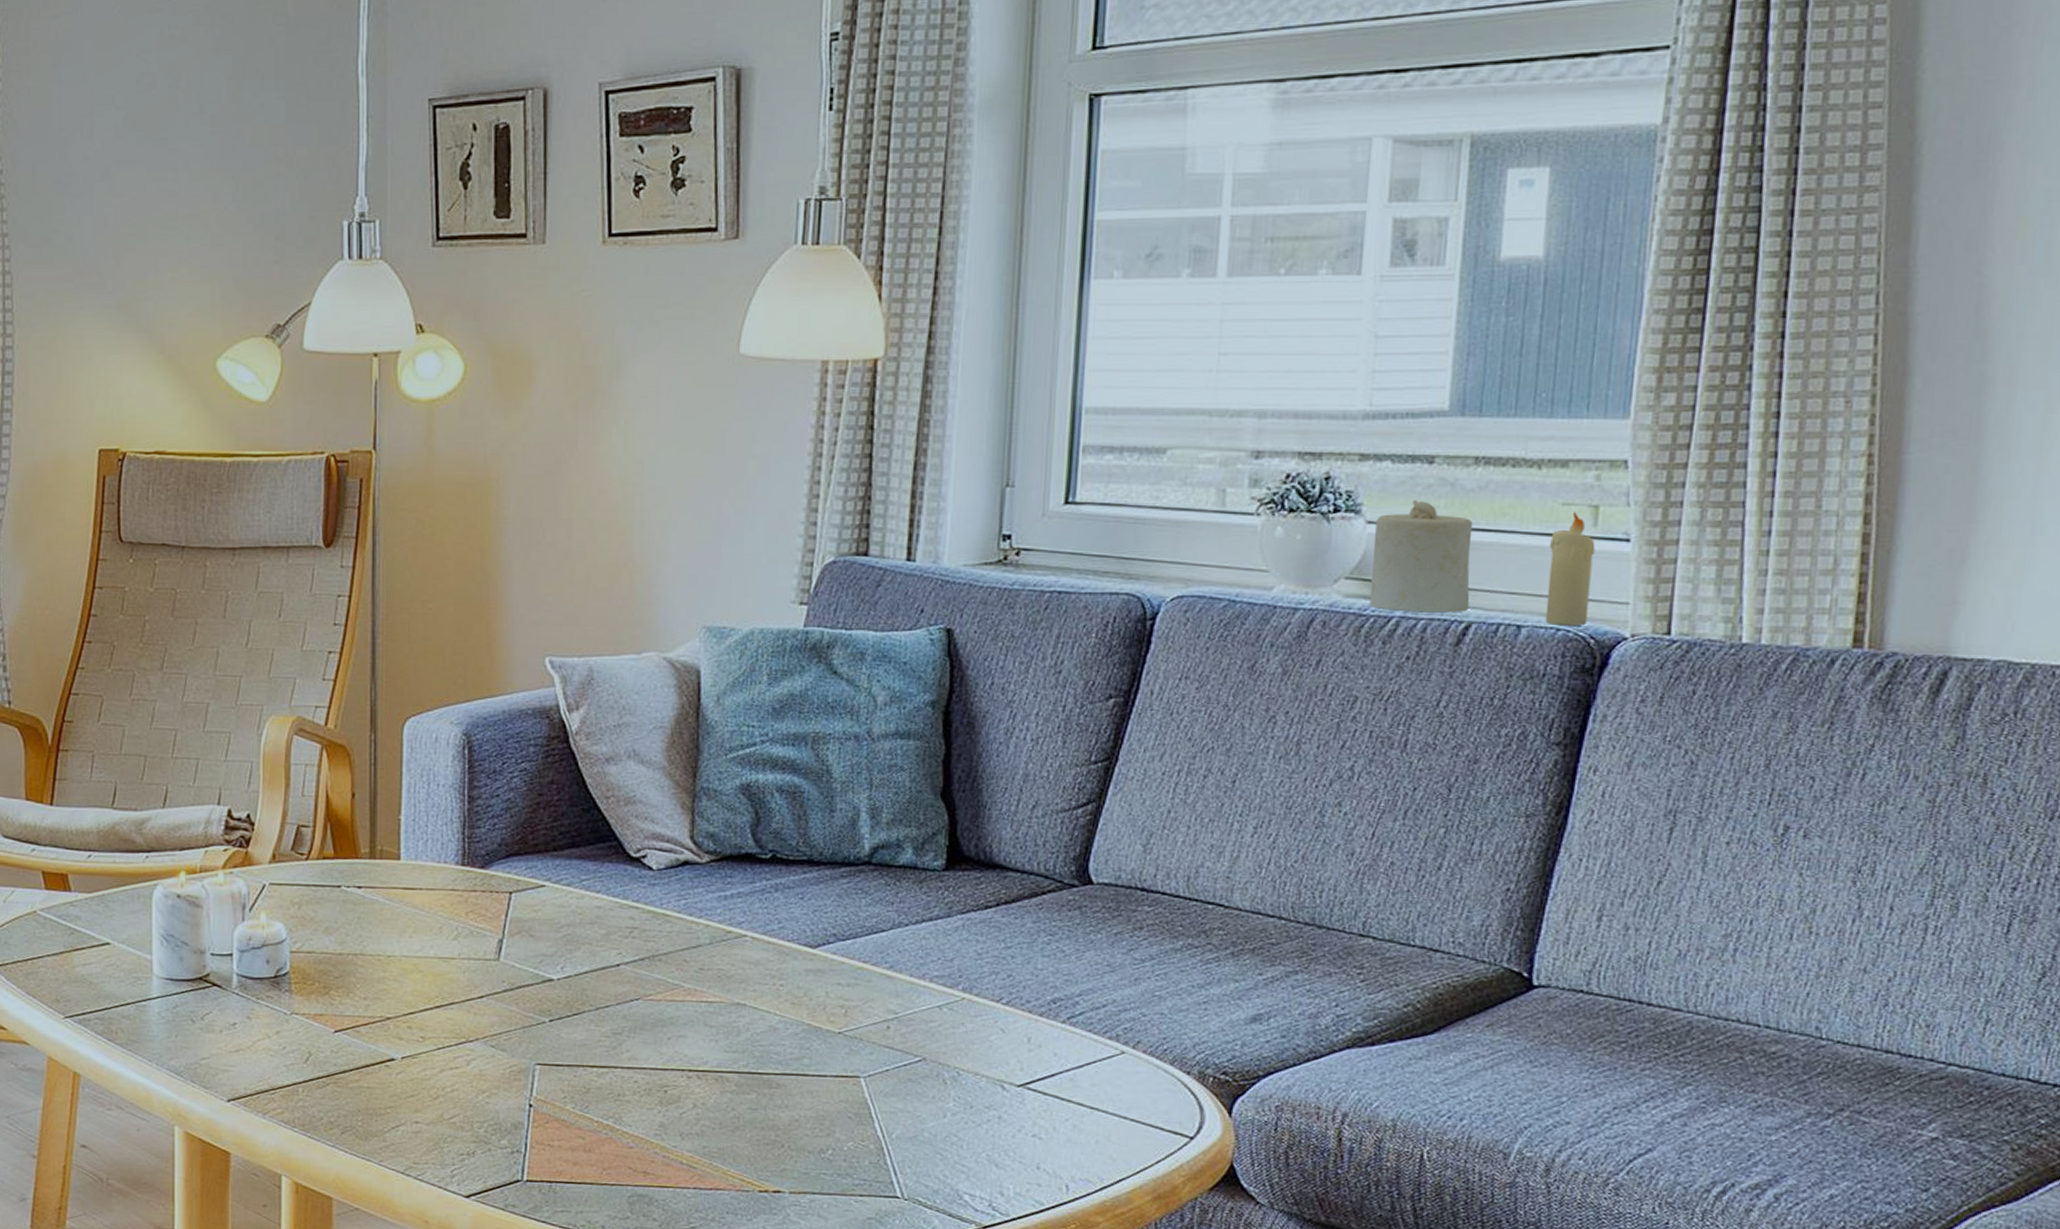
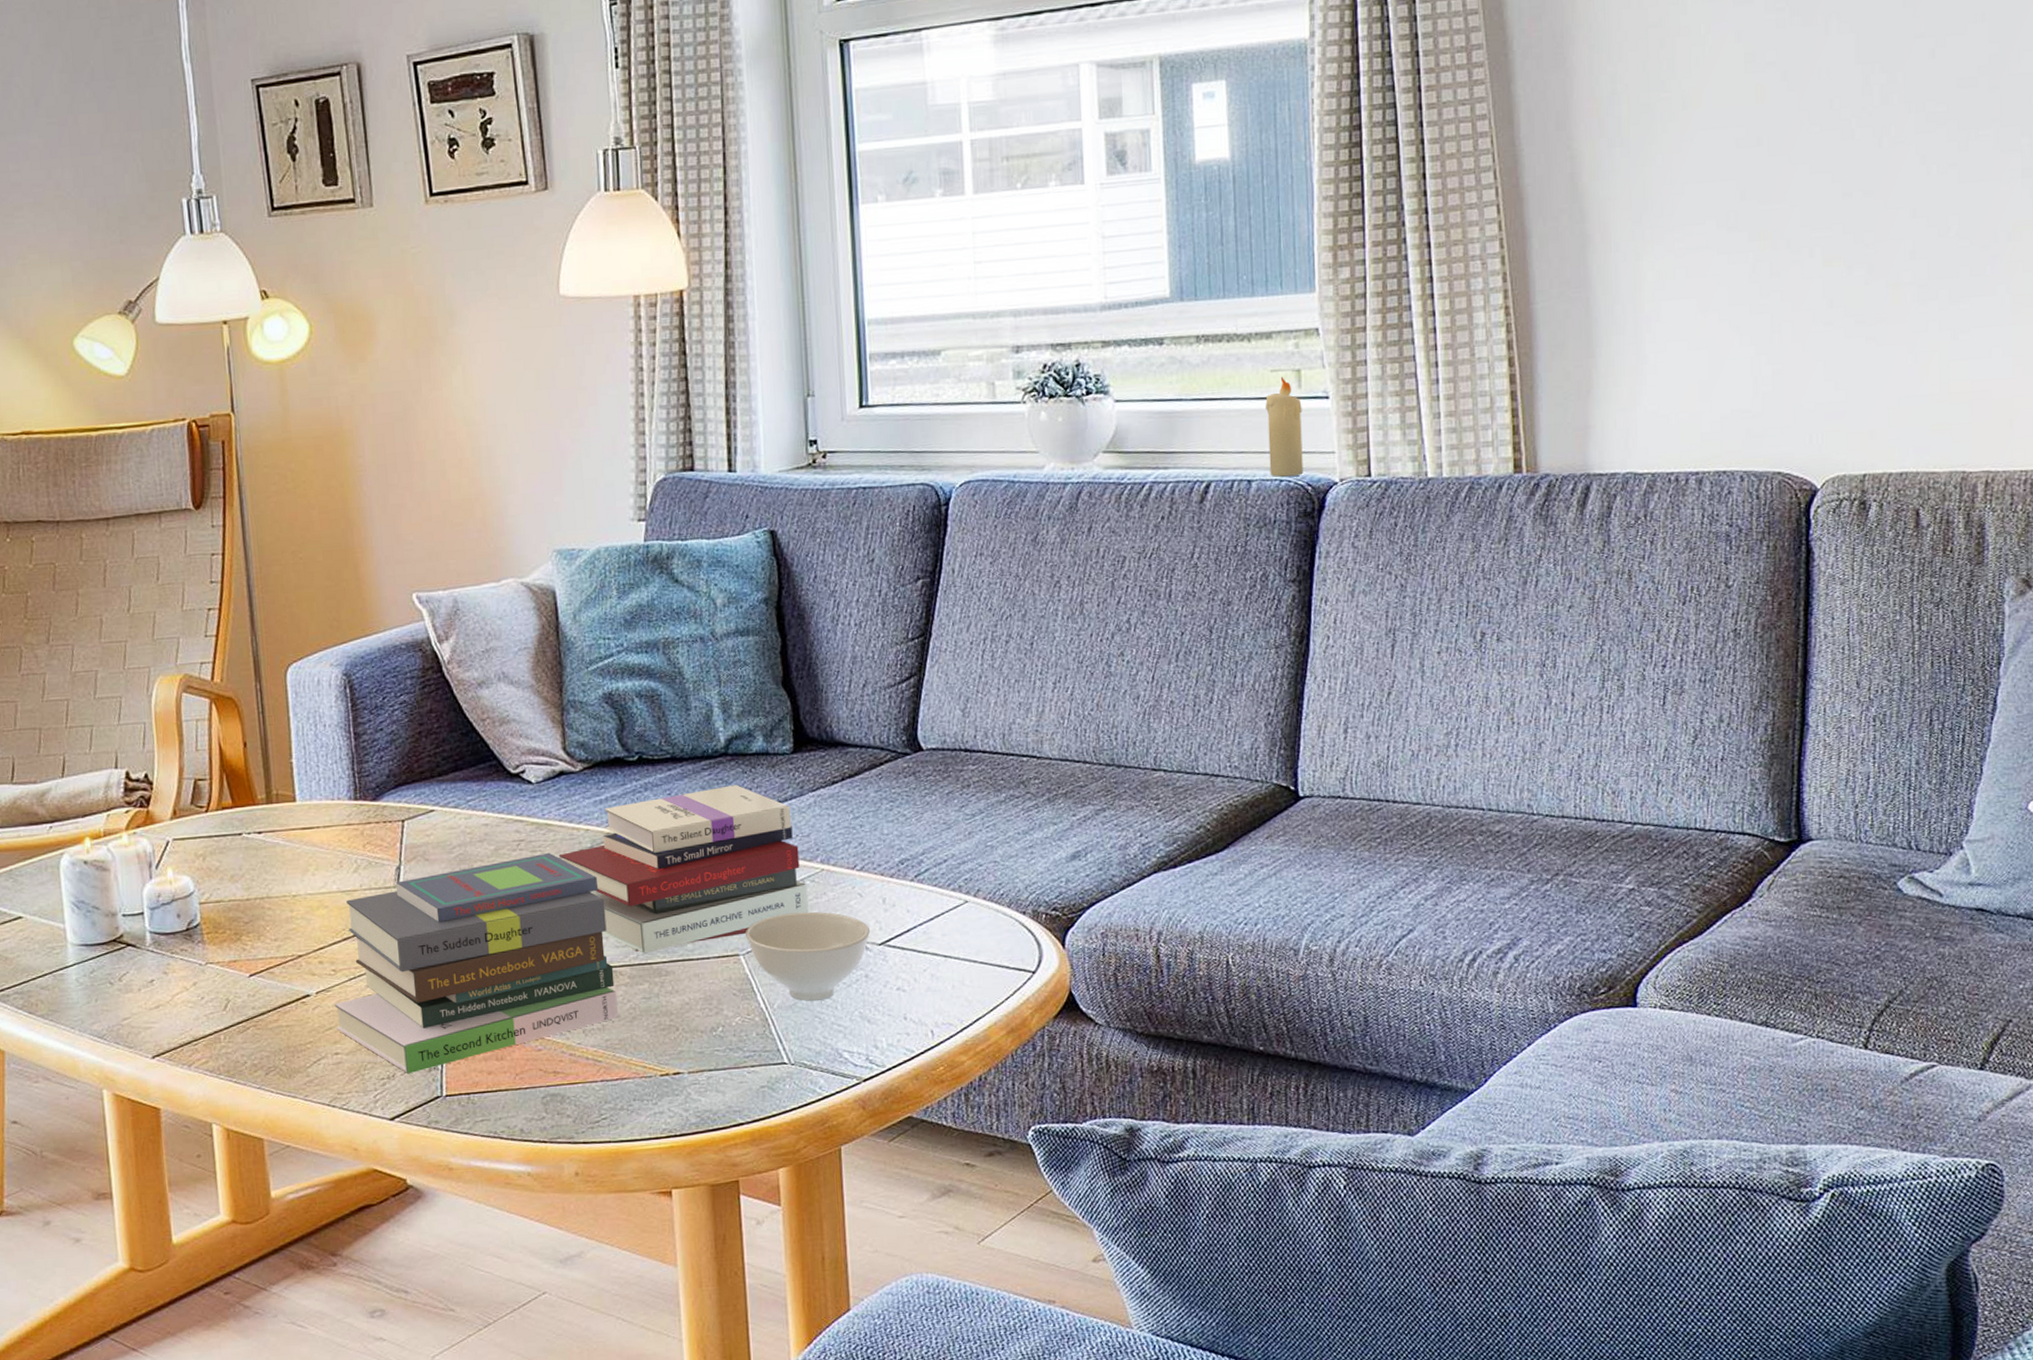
books: none [419,944,720,1154] -> present [335,852,618,1074]
books: none [673,896,944,1062] -> present [558,785,809,953]
bowl: none [868,1040,1009,1137] -> present [745,911,870,1002]
candle: present [1369,500,1473,613] -> none [1122,378,1207,478]

